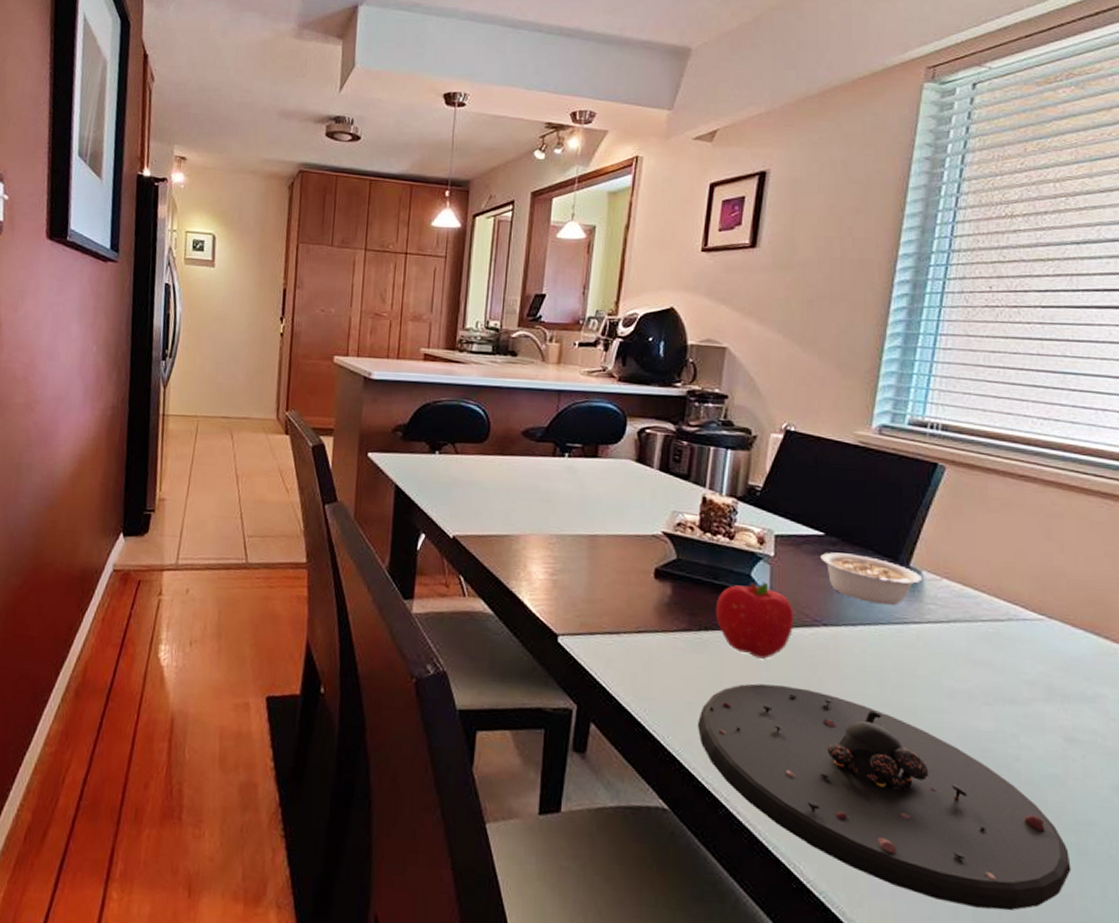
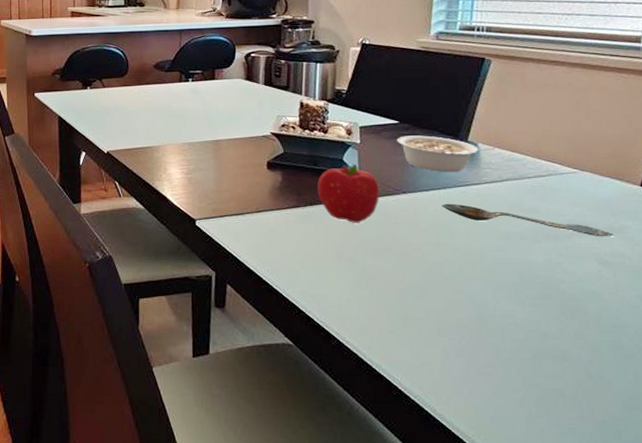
plate: present [698,683,1072,911] -> none [310,243,610,397]
spoon: none [871,643,1085,706] -> present [442,203,614,237]

